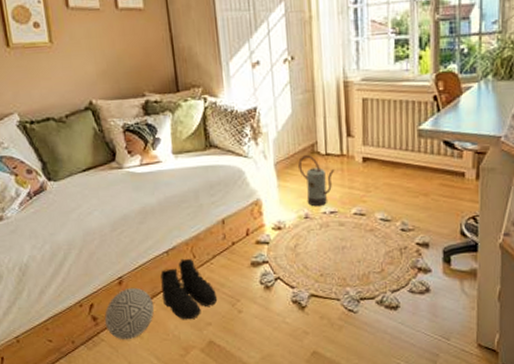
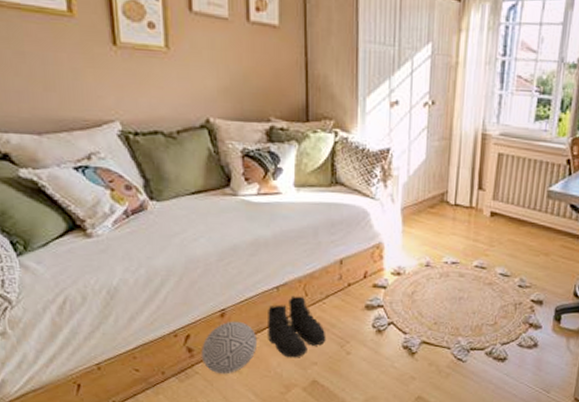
watering can: present [298,155,335,207] -> none [426,203,462,256]

